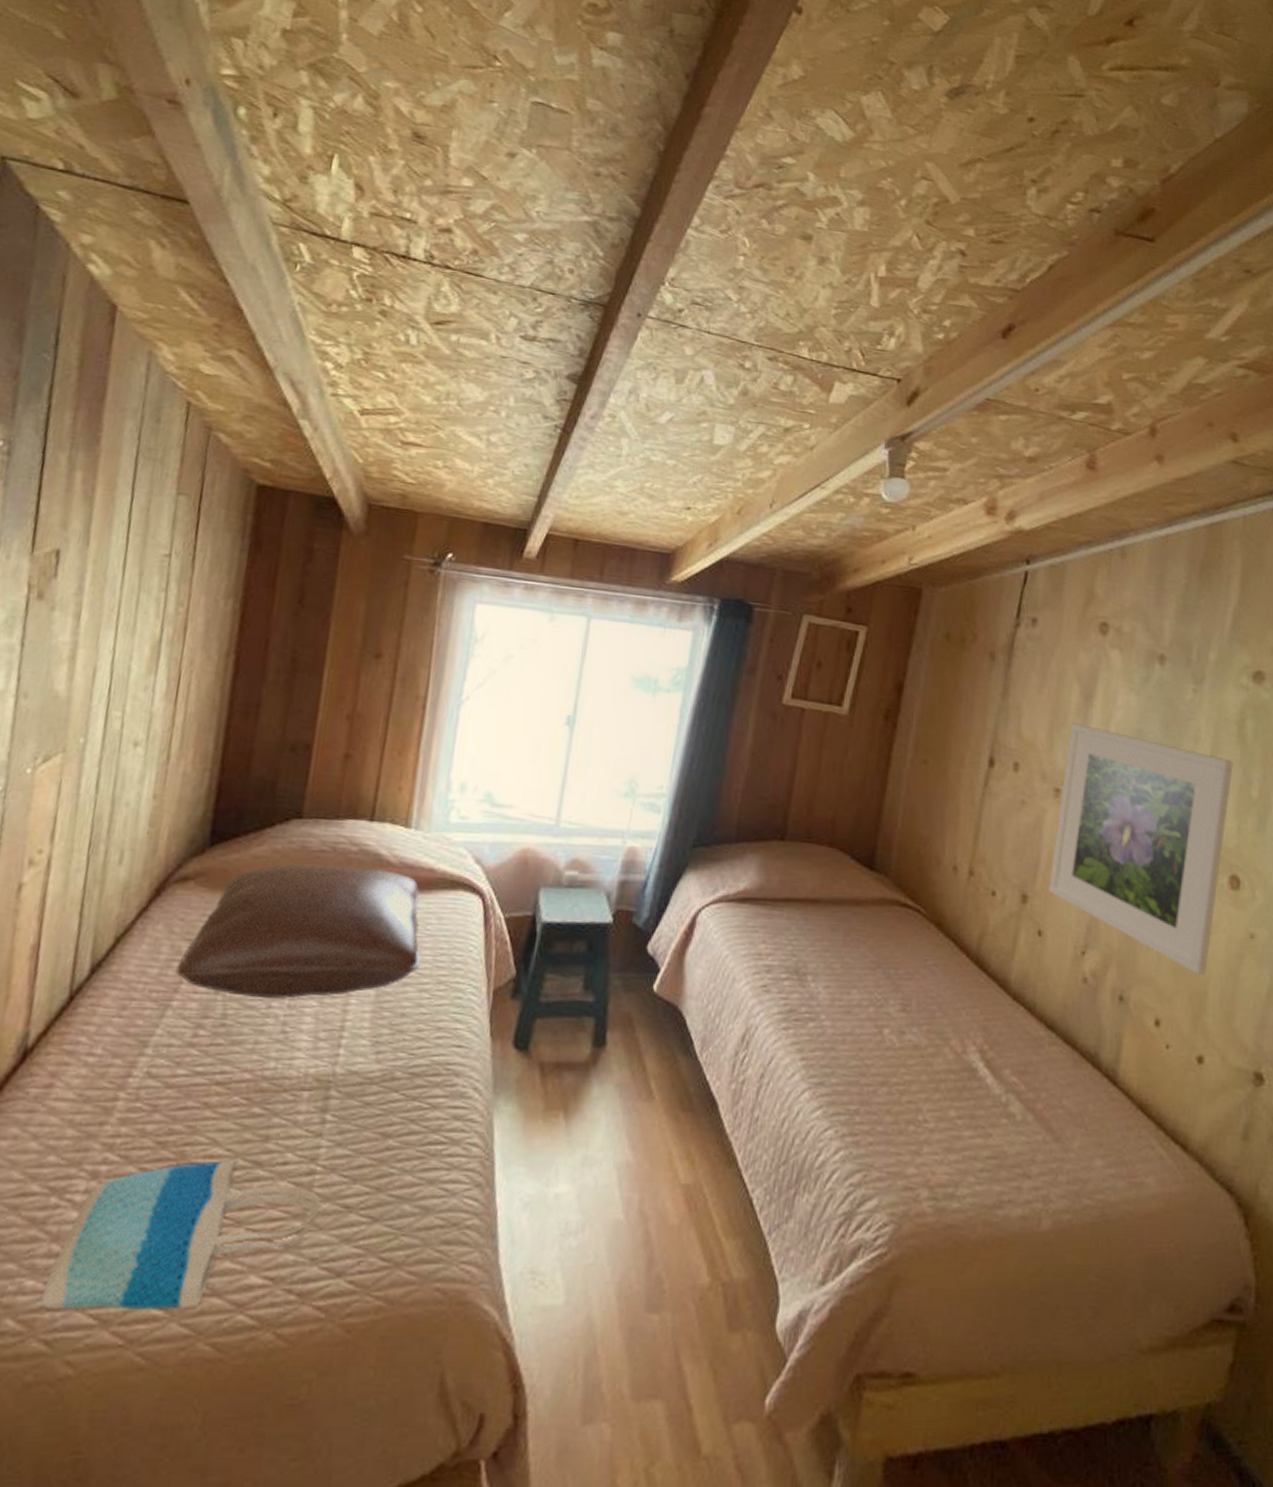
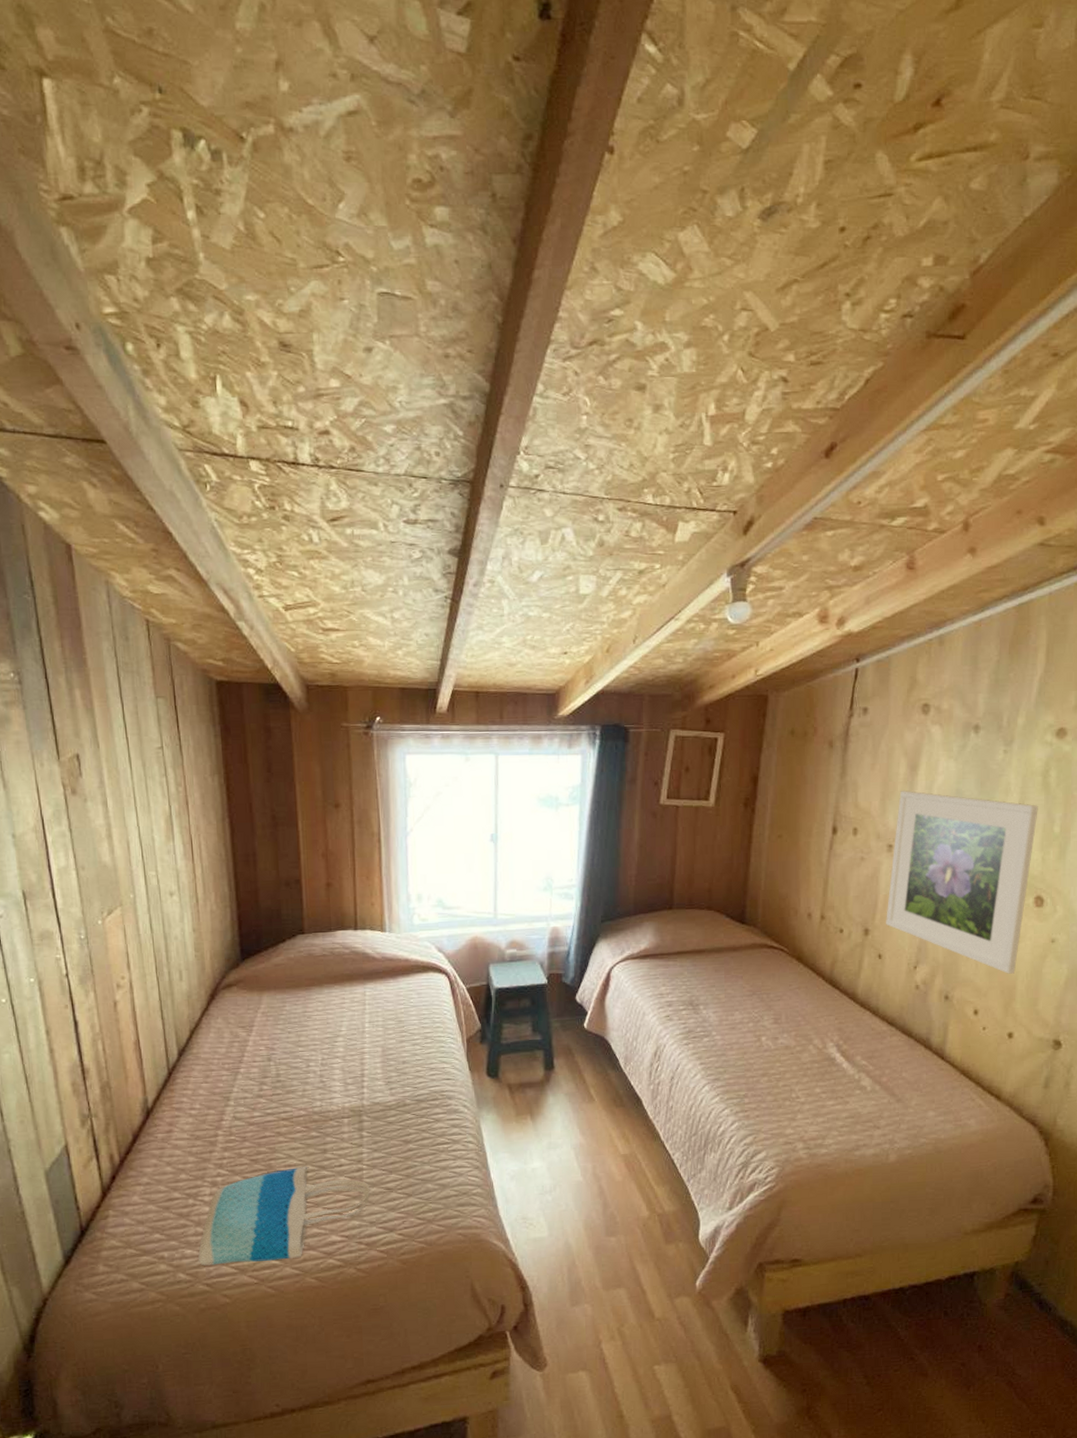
pillow: present [176,864,421,999] -> none [238,964,410,1061]

